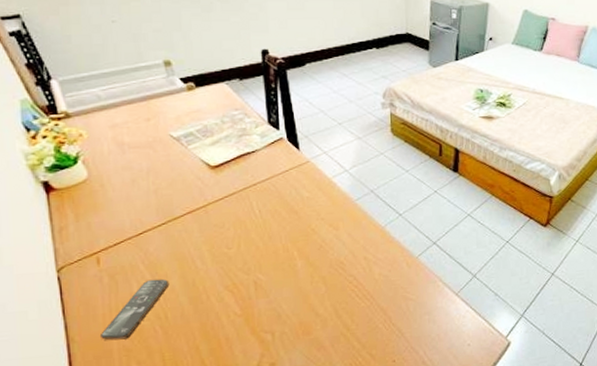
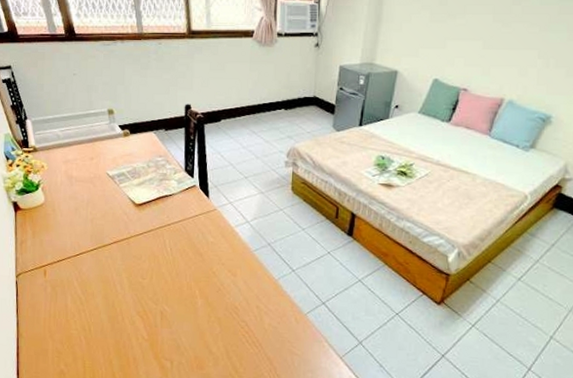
mobile phone: present [101,278,170,340] -> none [41,295,95,343]

